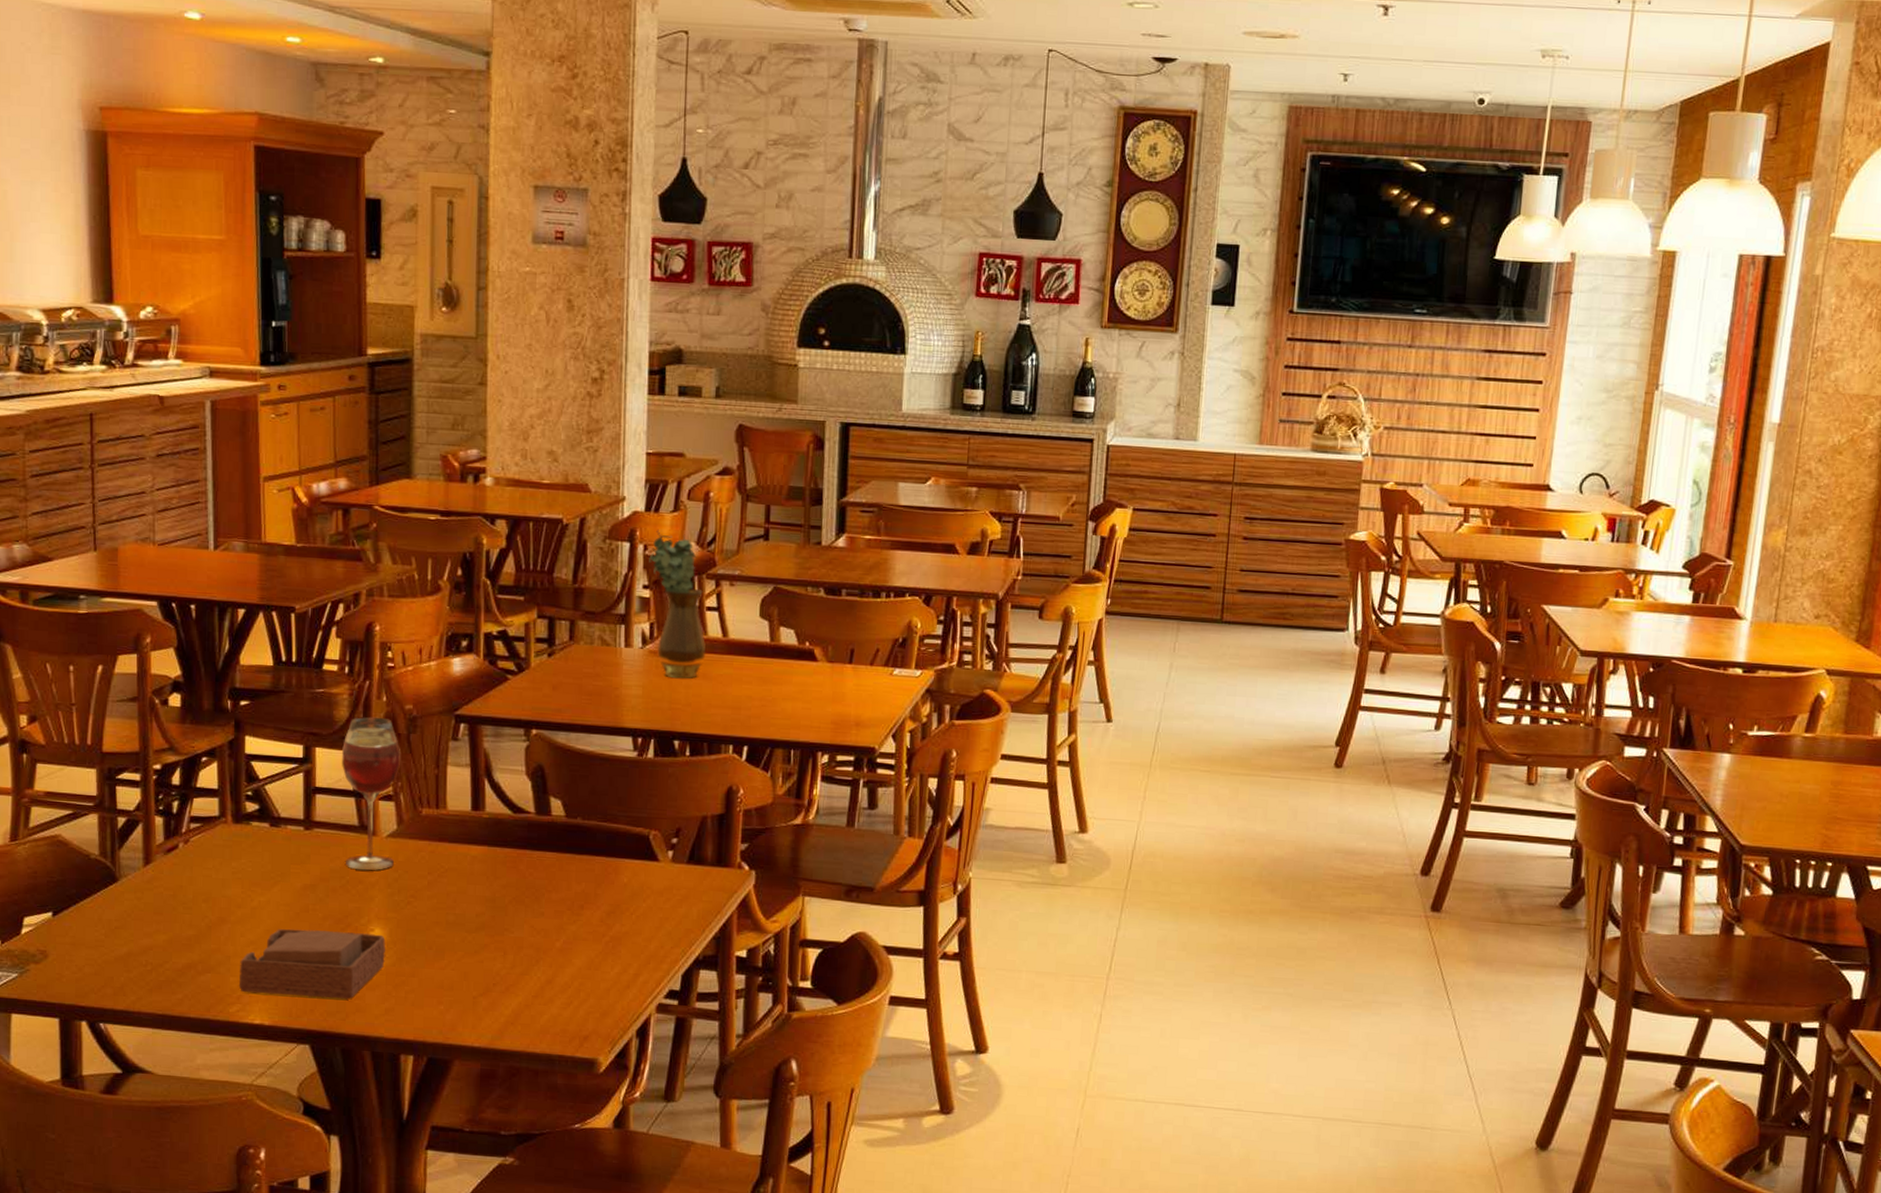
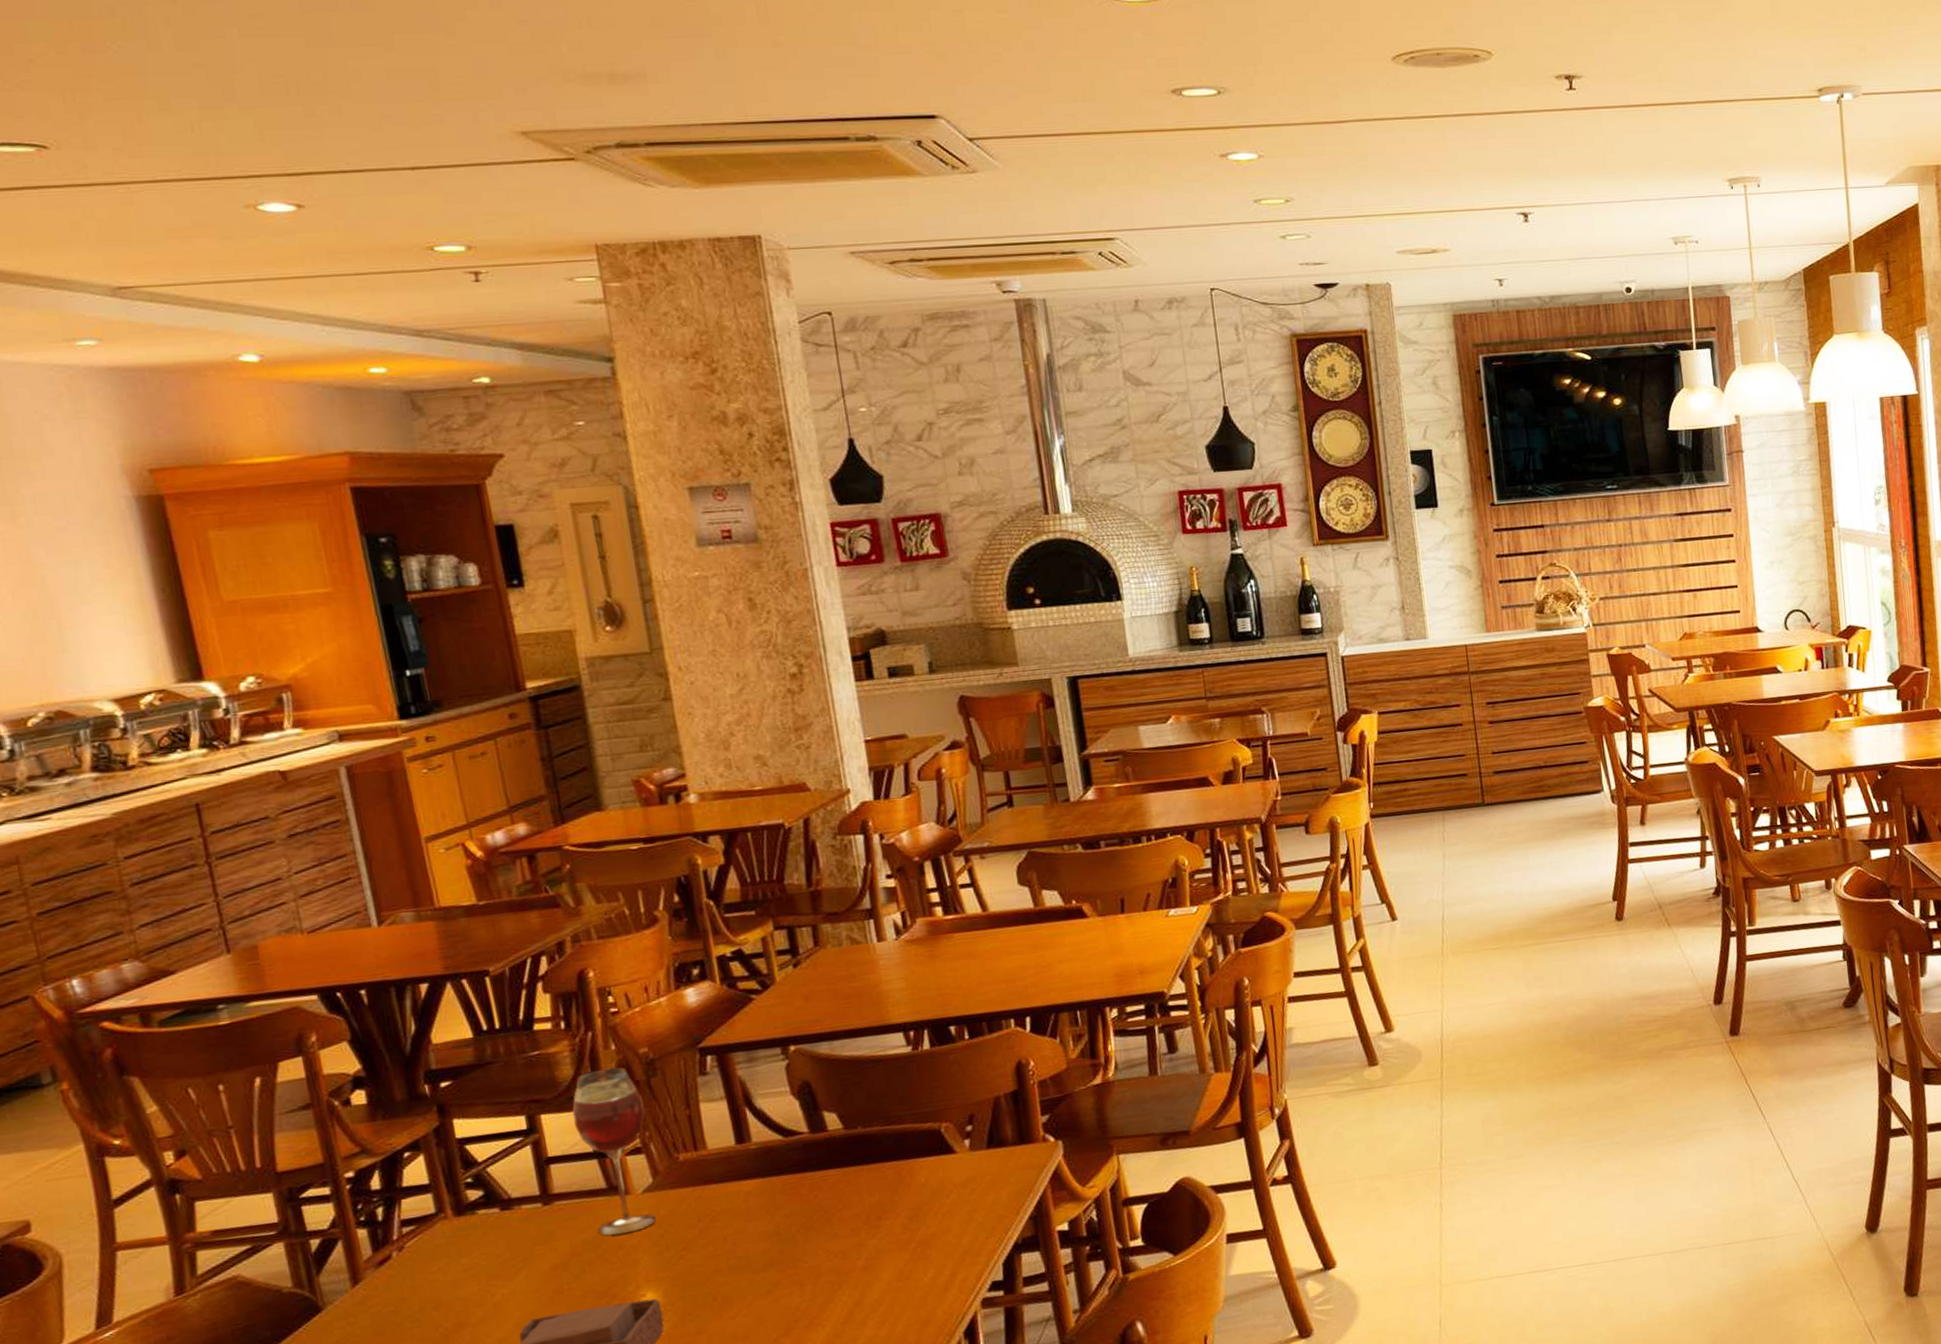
vase: present [649,530,707,679] -> none [887,816,968,964]

